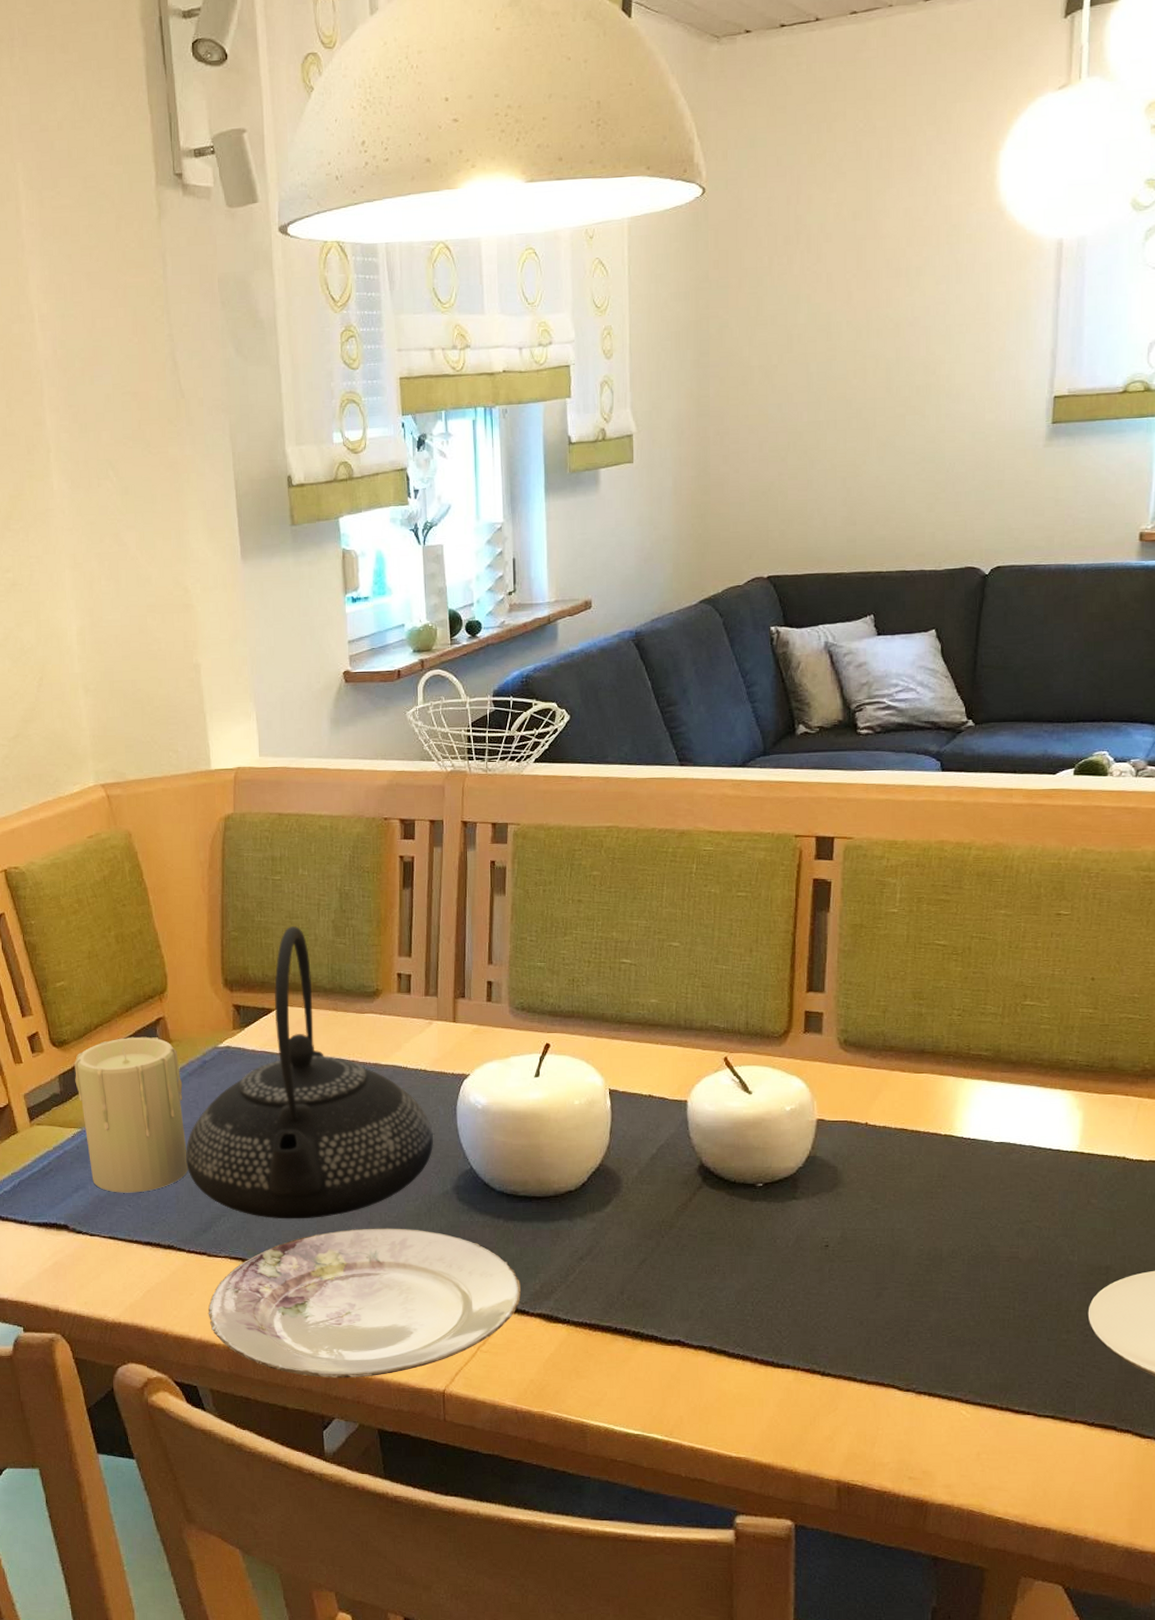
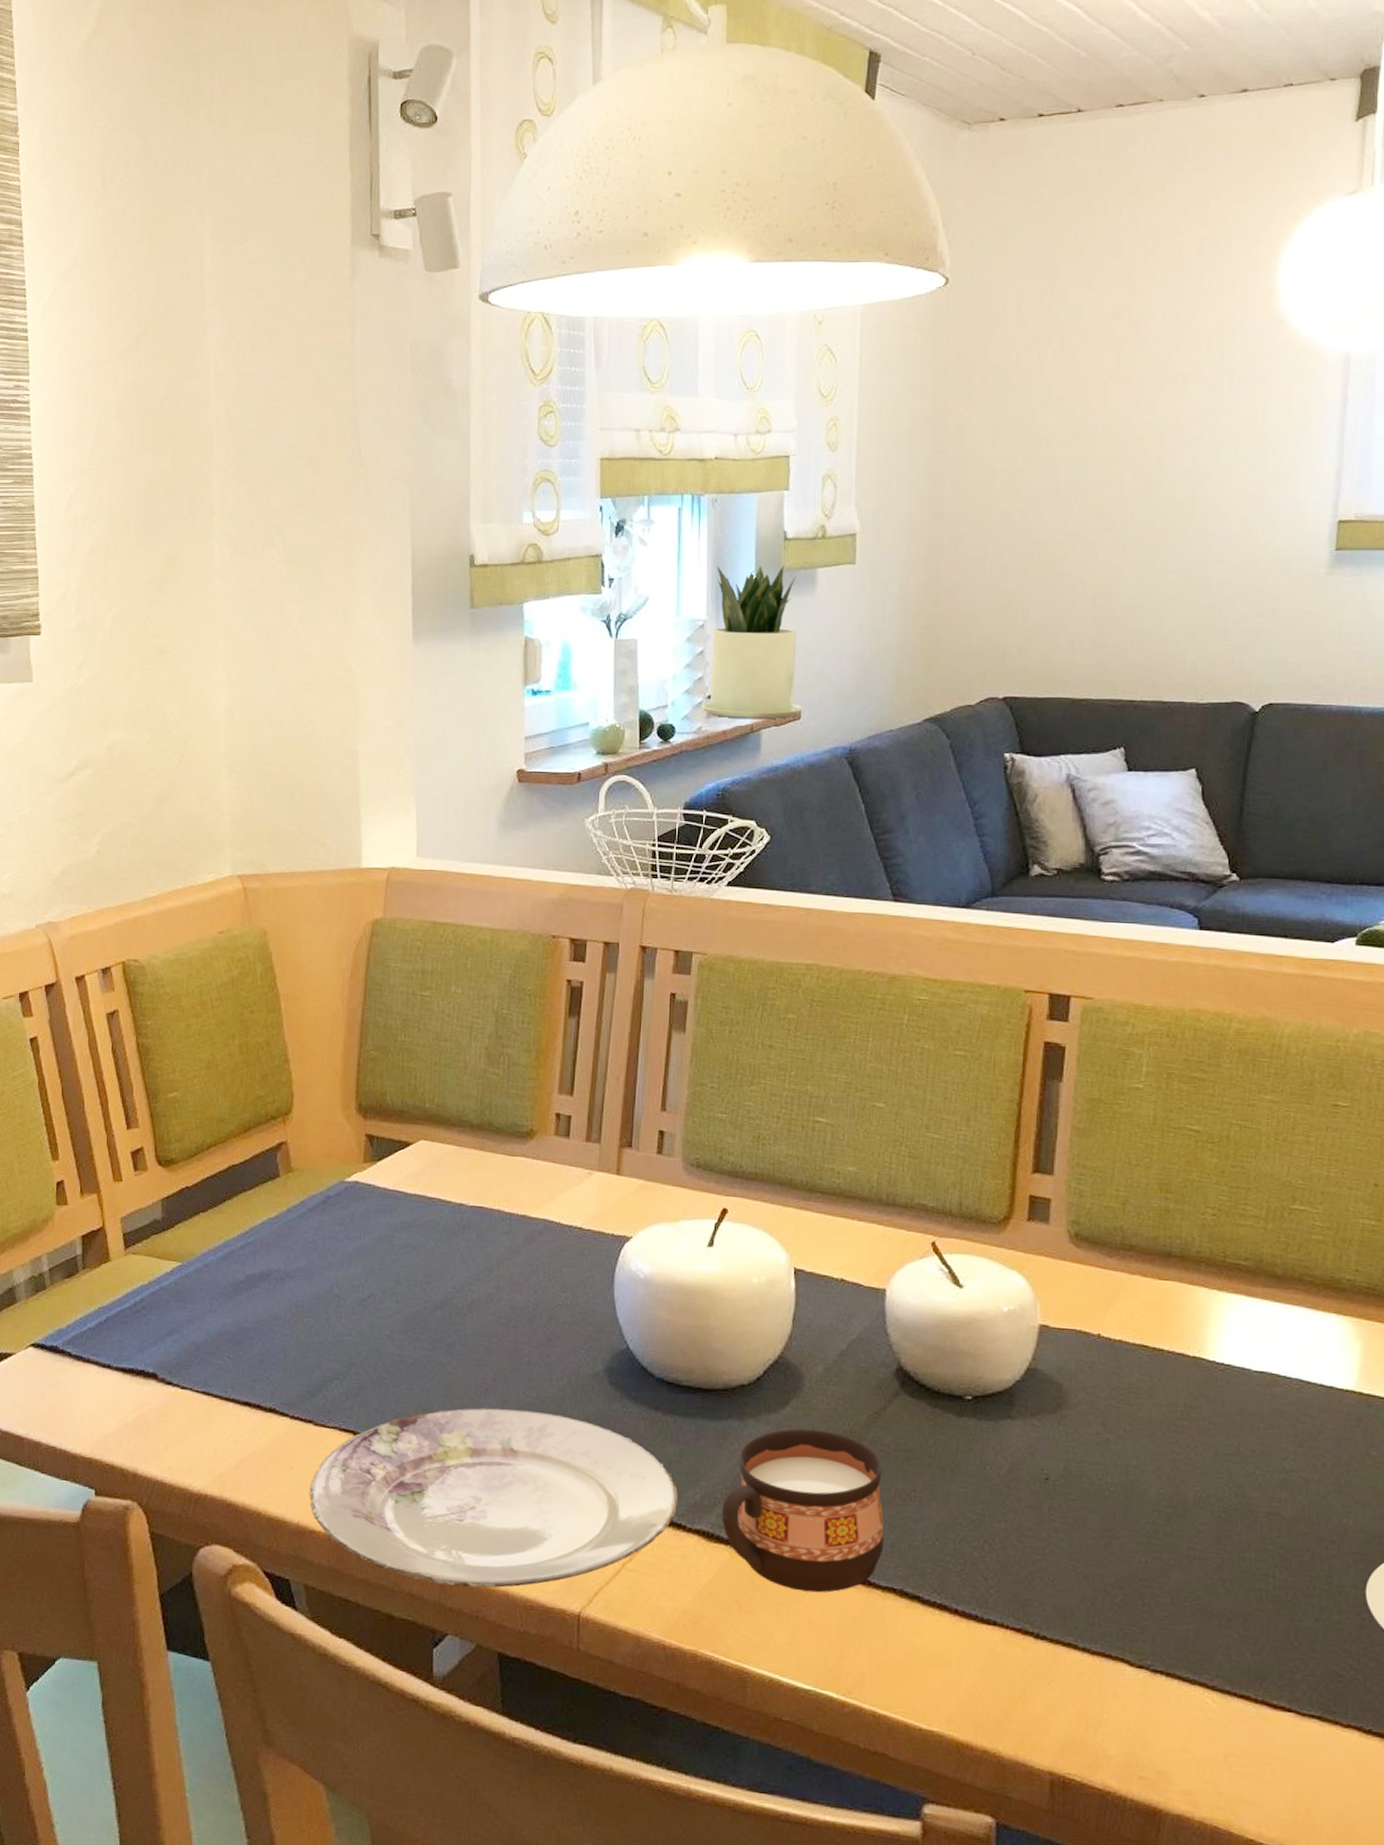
candle: present [74,1036,189,1193] -> none [180,1161,301,1343]
teapot: present [186,926,434,1219] -> none [298,1050,586,1392]
planter: none [503,469,592,612] -> present [701,566,802,720]
cup: none [558,1222,695,1356] -> present [721,1428,884,1593]

